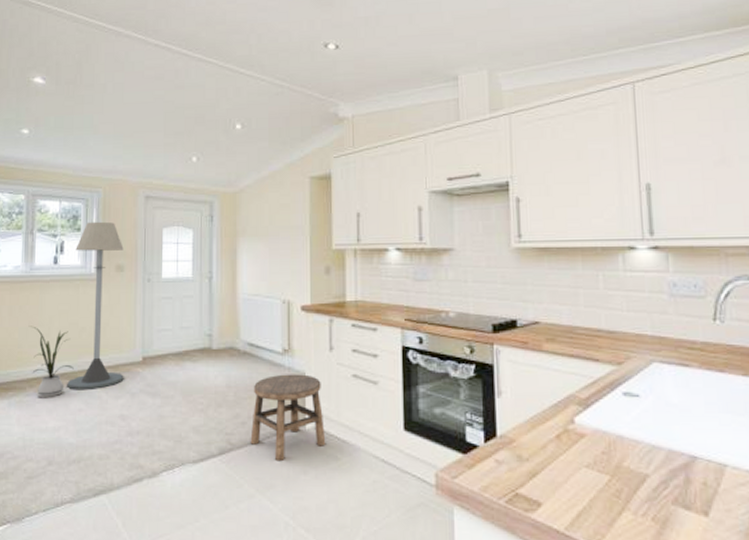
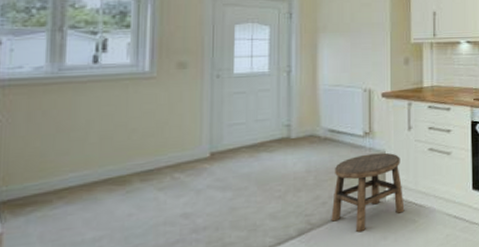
house plant: present [30,326,74,398] -> none [58,131,121,209]
floor lamp: present [67,221,124,390] -> none [112,18,187,195]

